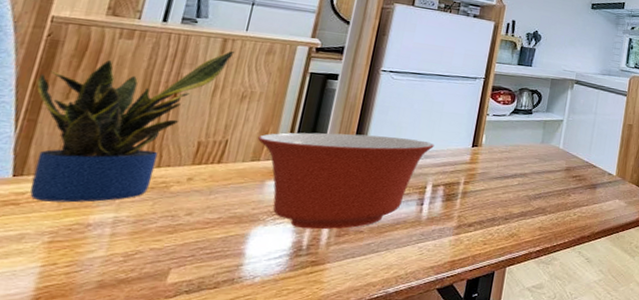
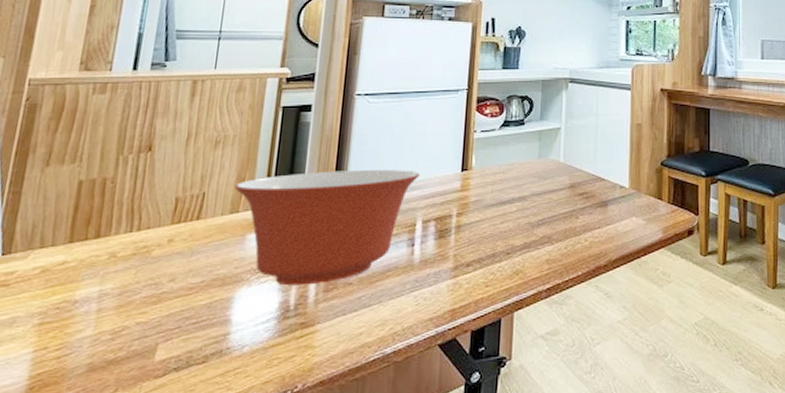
potted plant: present [30,51,235,203] -> none [18,92,205,280]

